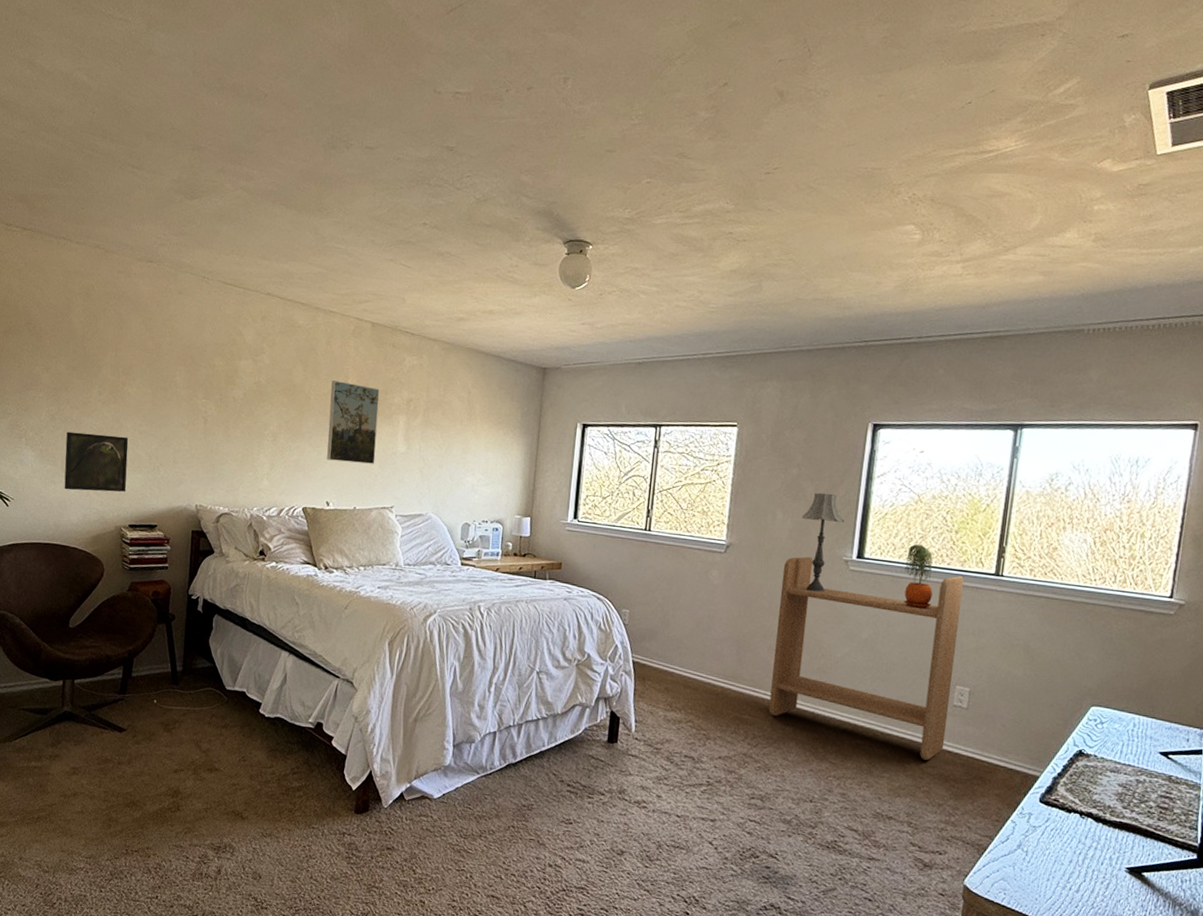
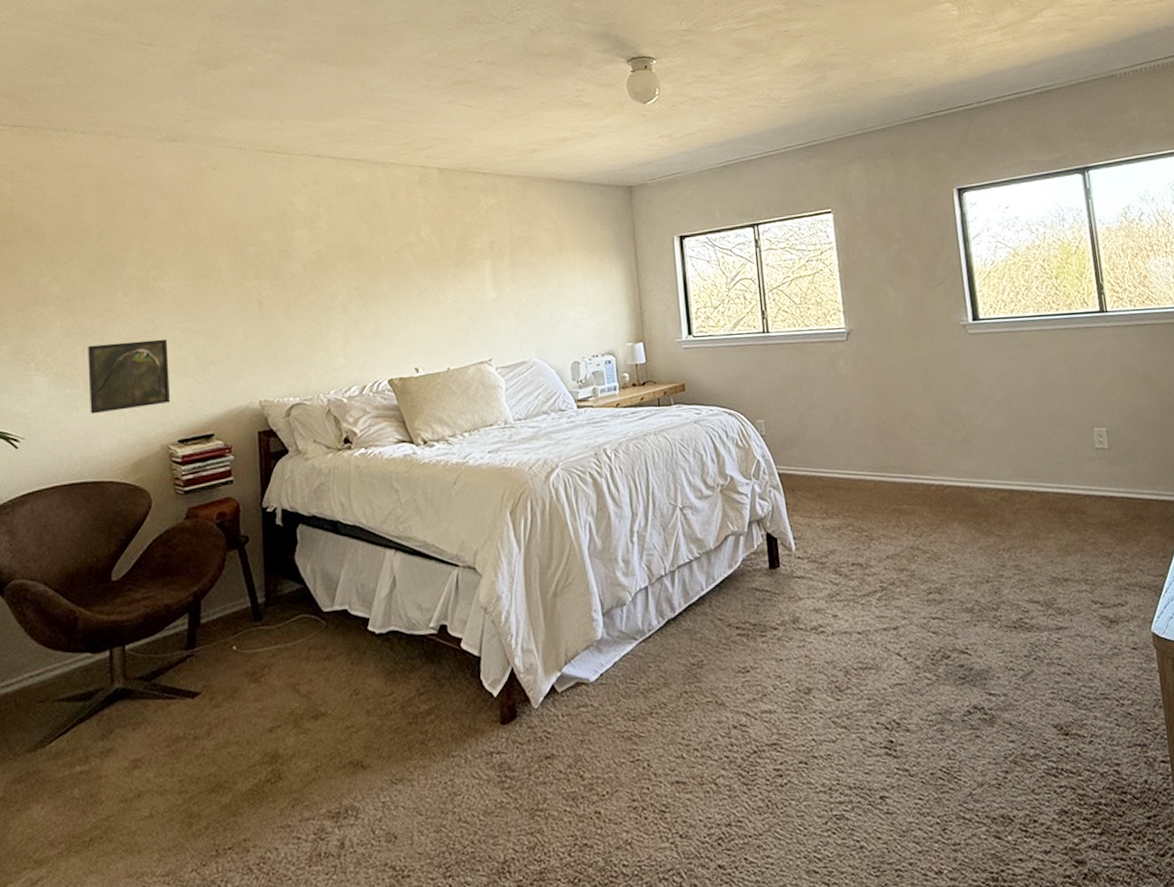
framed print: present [327,381,380,464] -> none [403,235,464,322]
bookshelf: present [768,556,965,760] -> none [906,320,1098,511]
table lamp: present [802,492,844,593] -> none [912,261,953,363]
potted plant: present [904,544,933,609] -> none [1017,296,1051,359]

